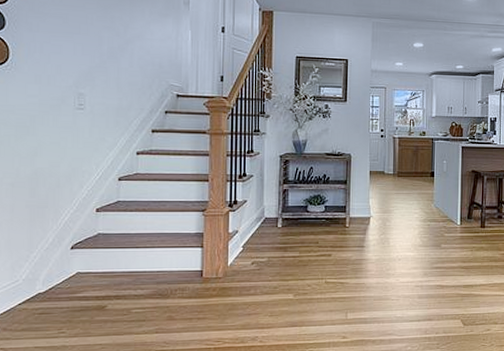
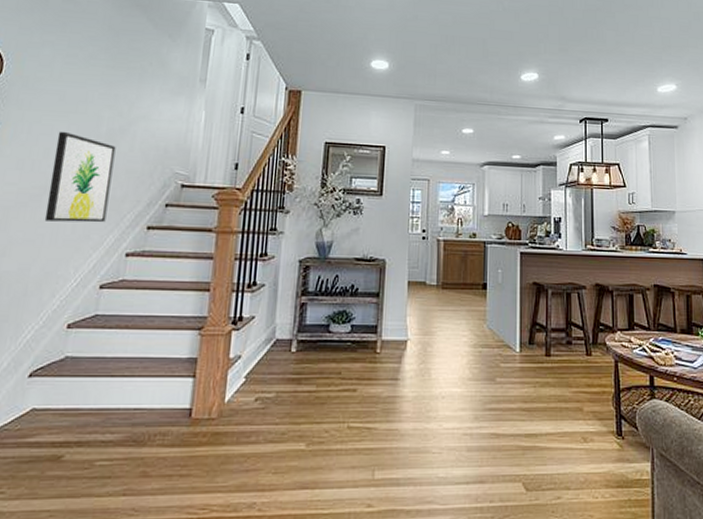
wall art: none [65,50,118,128] -> present [44,131,116,223]

